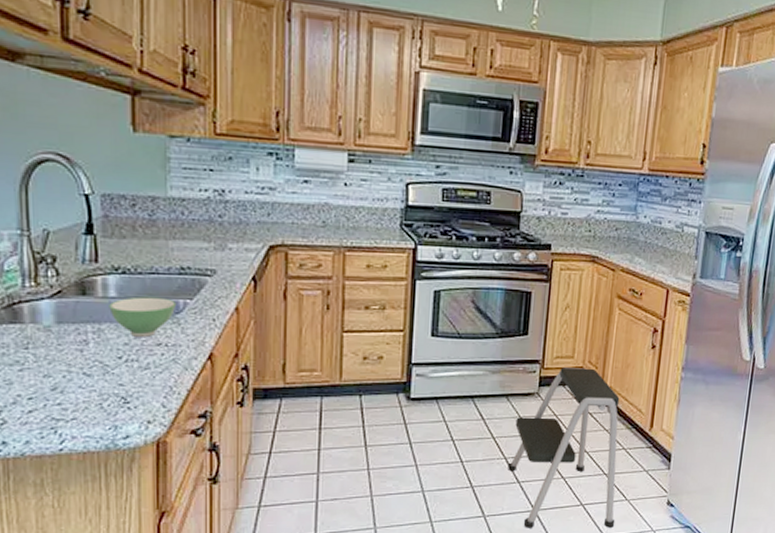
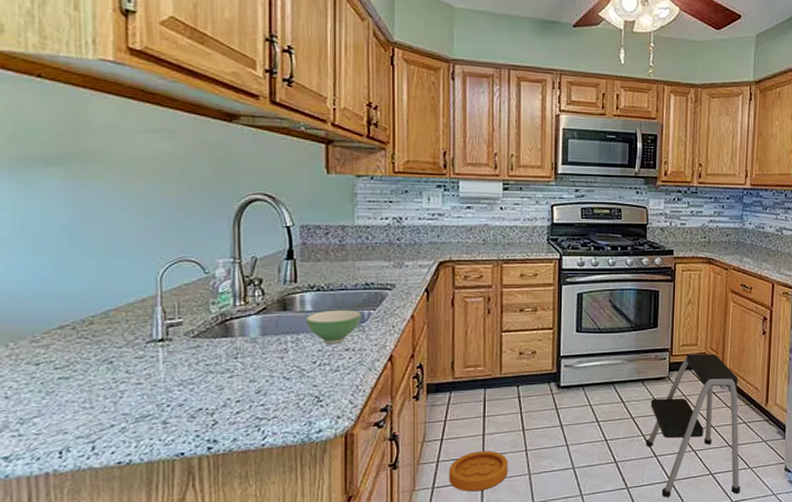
pet bowl: none [277,467,347,513] -> present [448,450,508,492]

